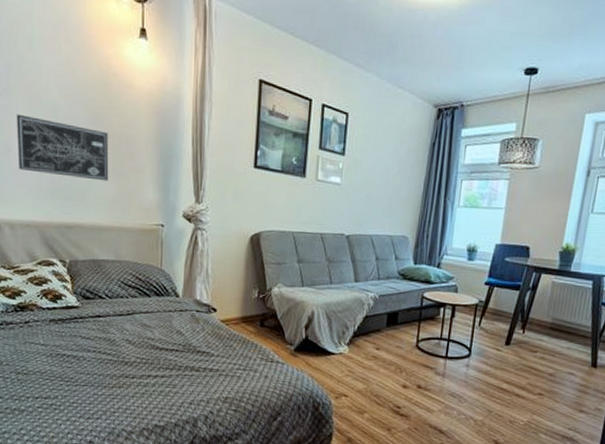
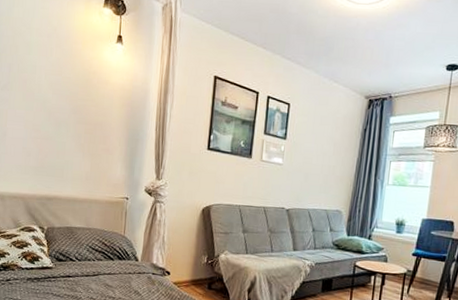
wall art: present [16,114,109,181] -> none [11,105,86,161]

